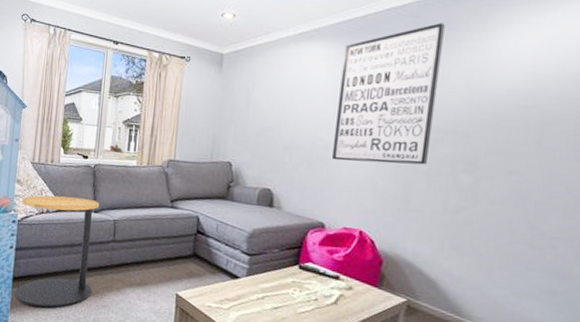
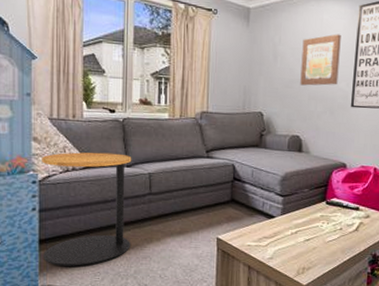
wall art: none [274,77,323,135] -> present [300,34,341,86]

